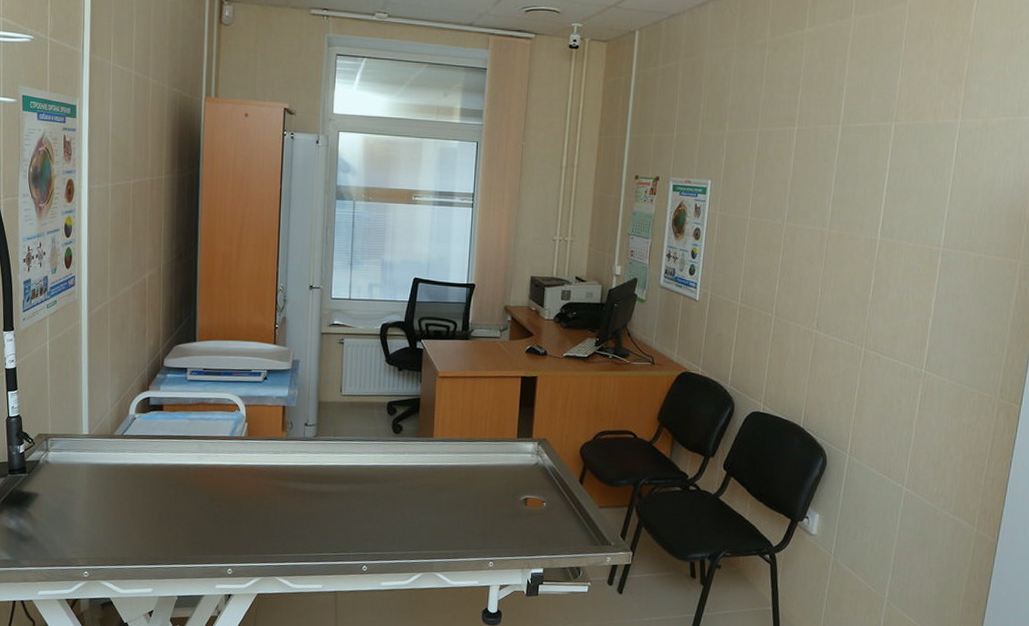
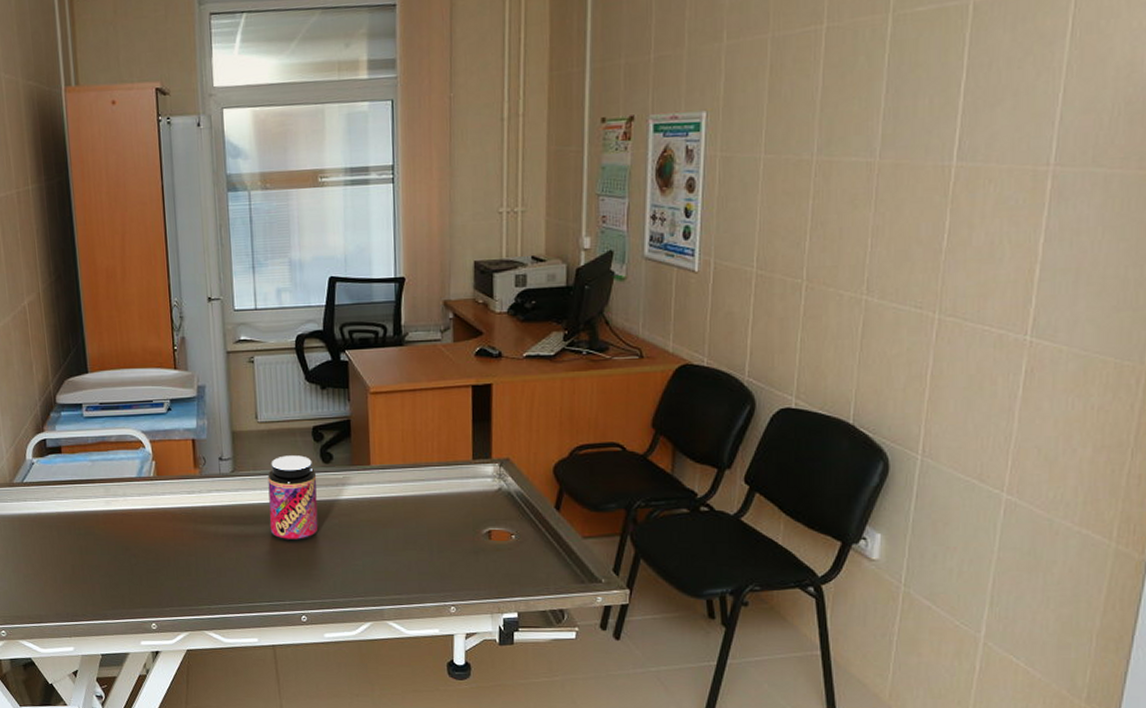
jar: none [342,425,388,500] -> present [267,455,319,542]

